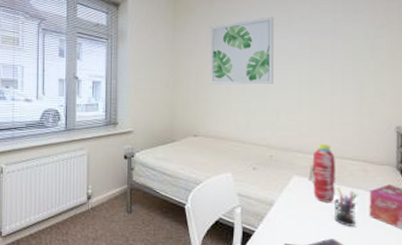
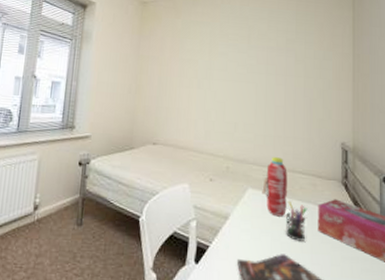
wall art: present [210,16,274,85] -> none [172,31,235,96]

